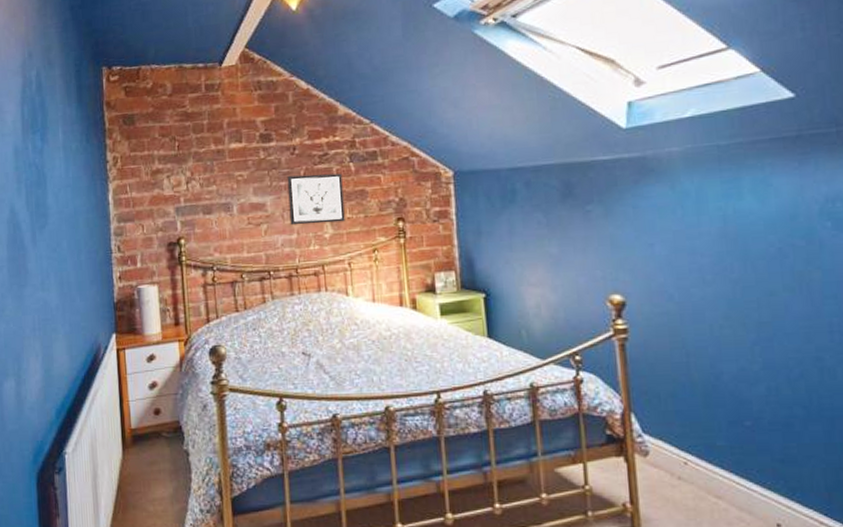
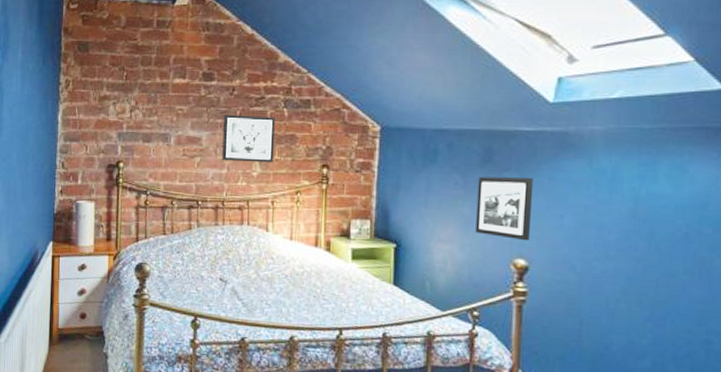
picture frame: none [561,207,622,275] -> present [475,177,534,241]

